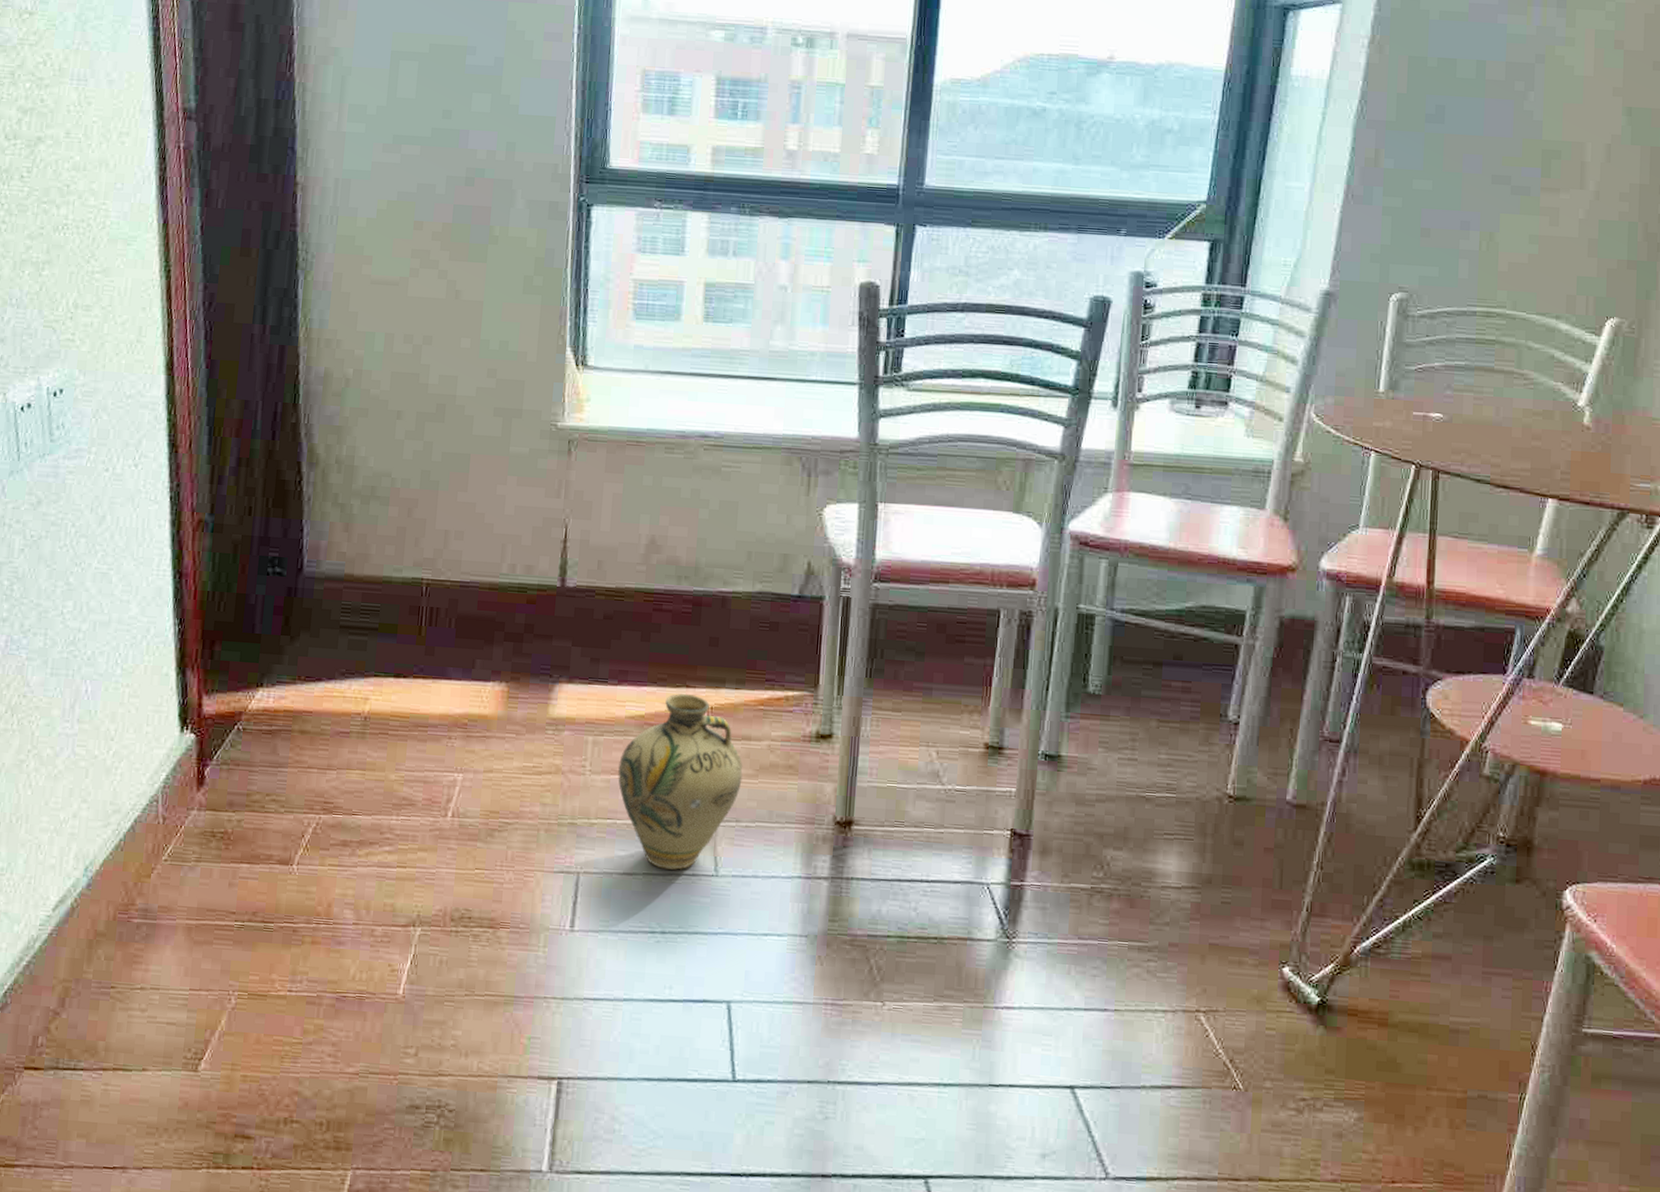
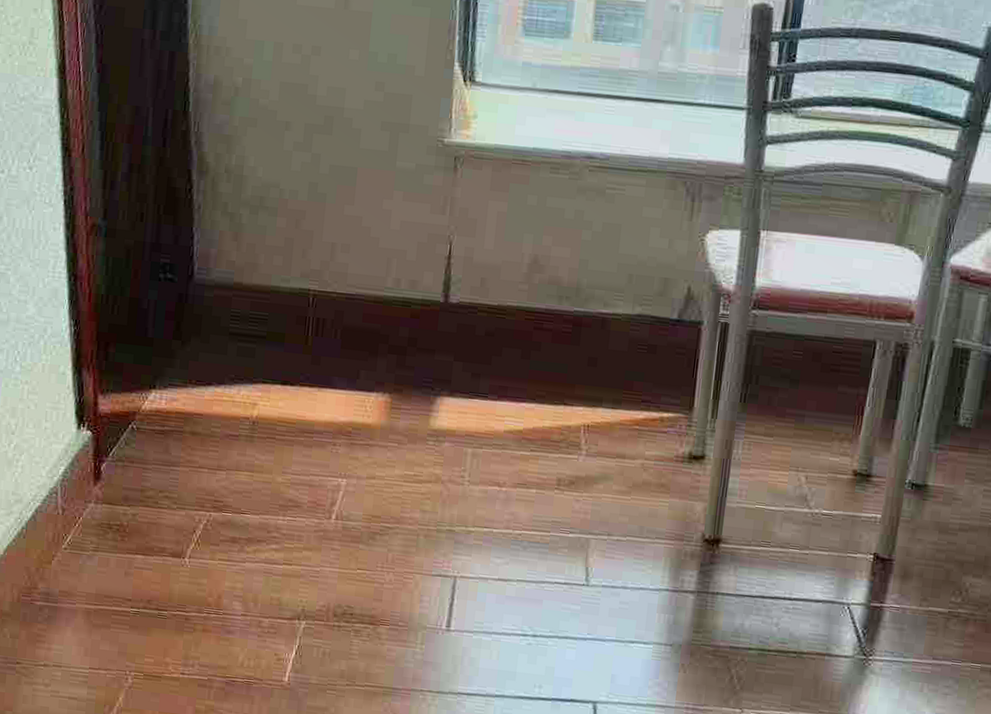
jug: present [617,694,743,870] -> none [495,411,617,578]

